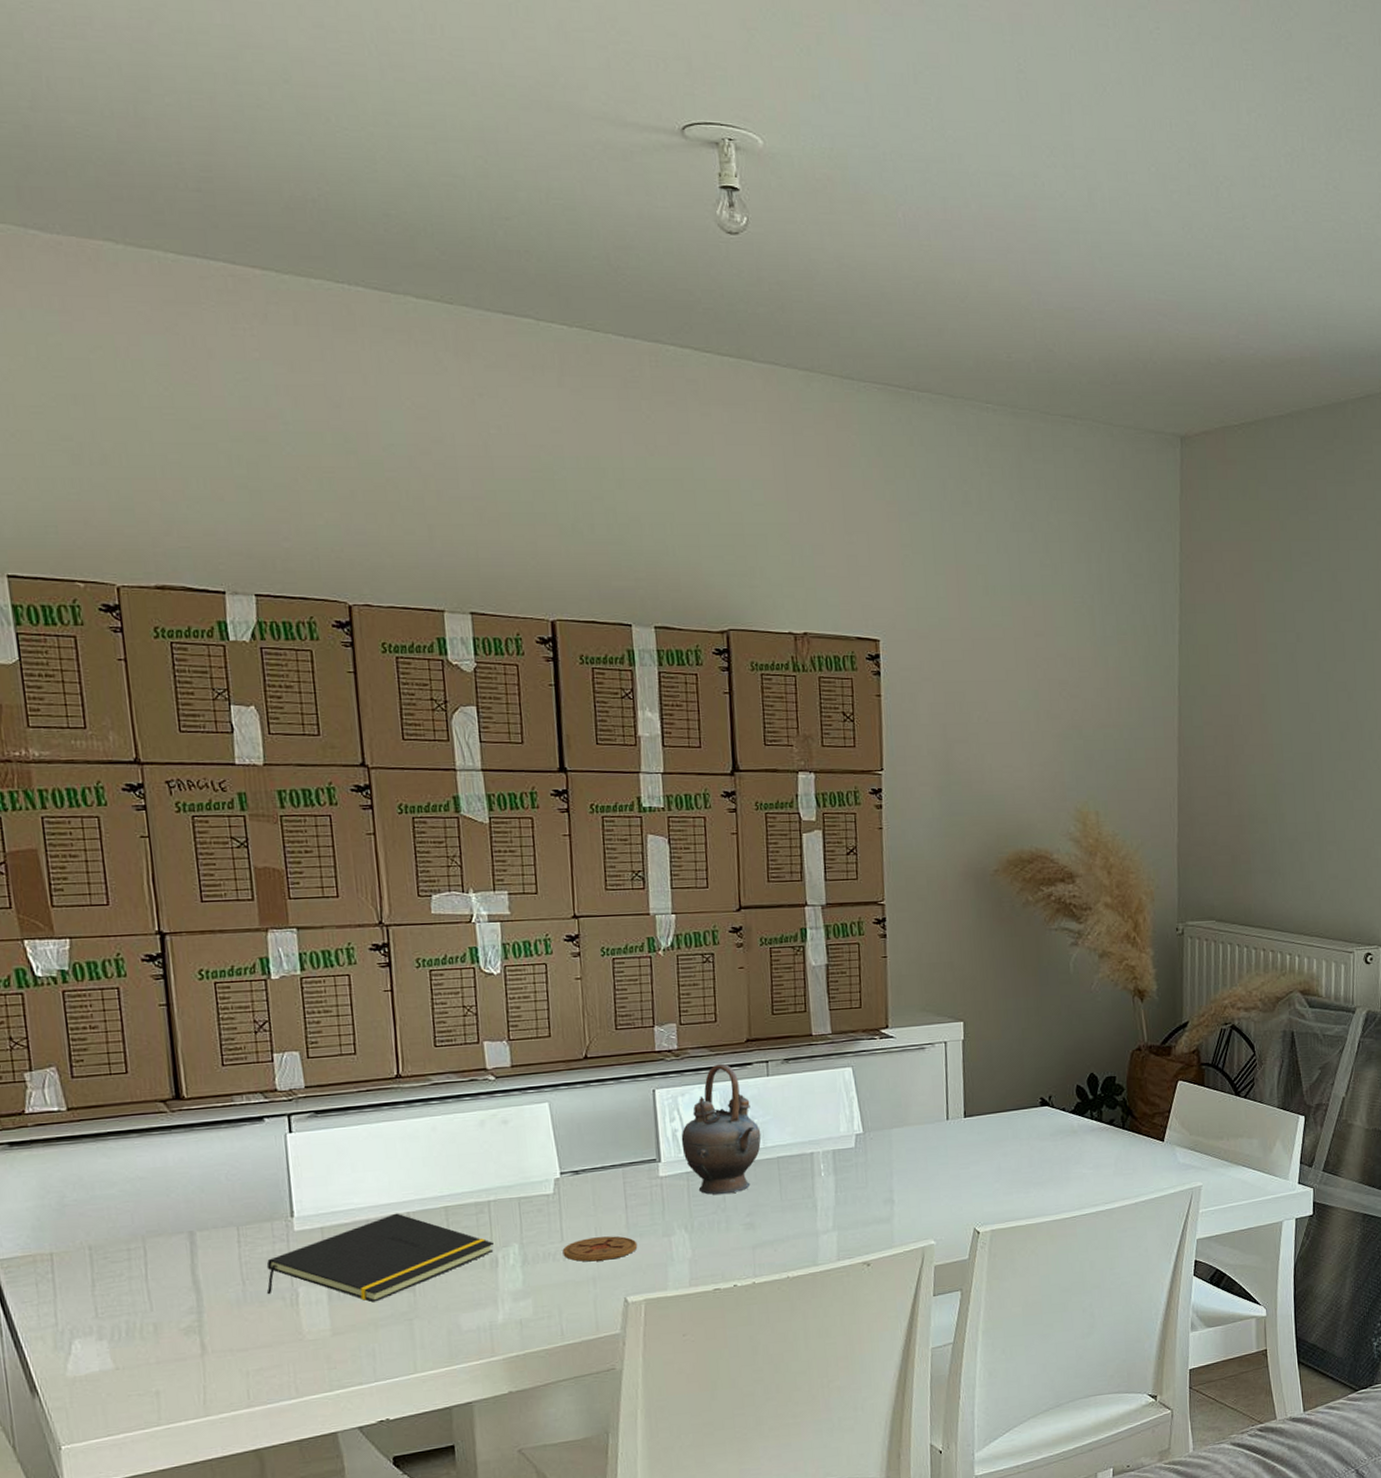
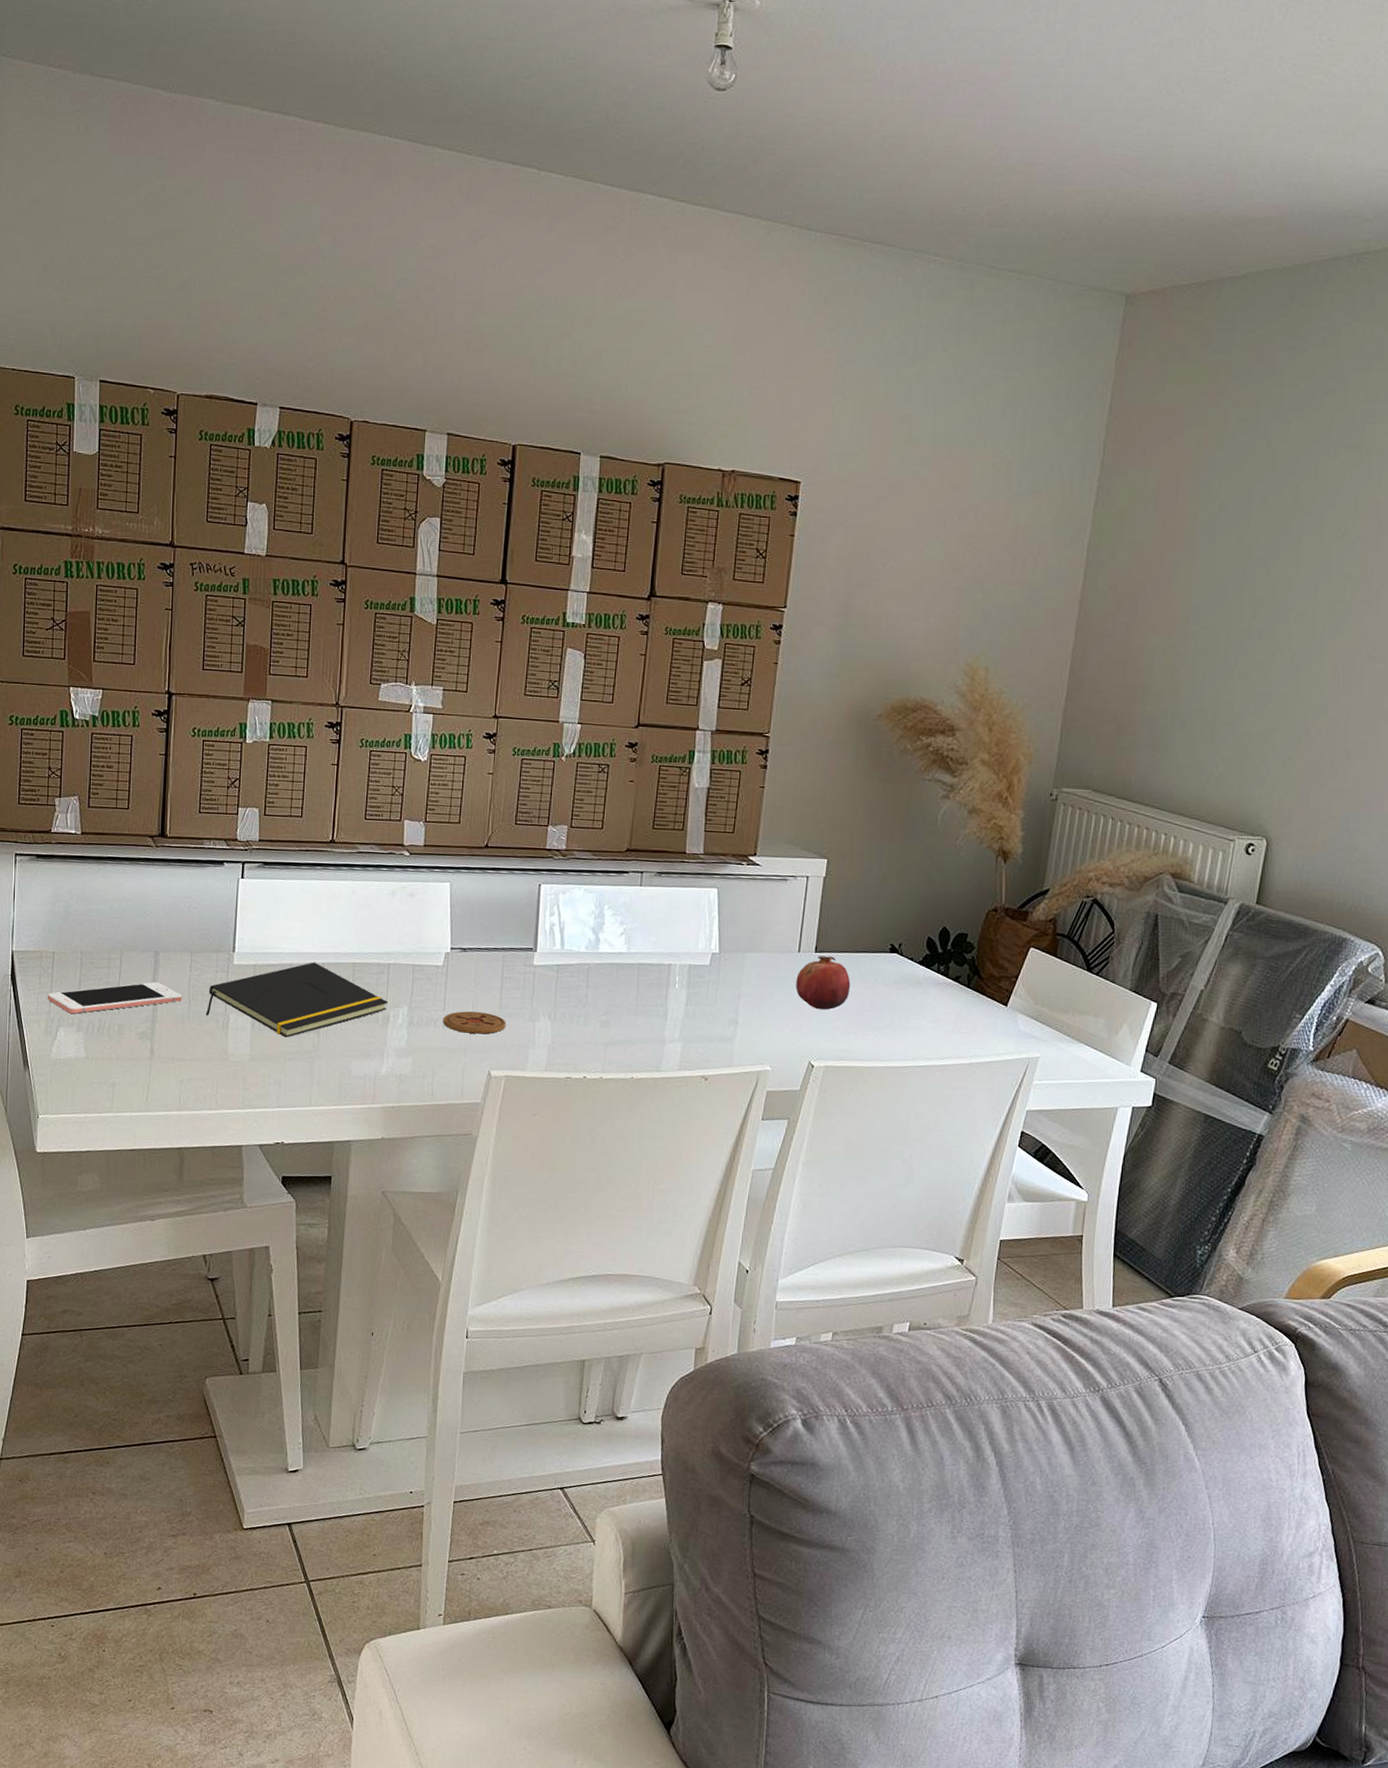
cell phone: none [50,1266,234,1321] -> present [47,981,183,1014]
teapot: present [681,1063,762,1195] -> none [556,868,627,991]
fruit: none [948,1119,1006,1175] -> present [796,956,851,1010]

